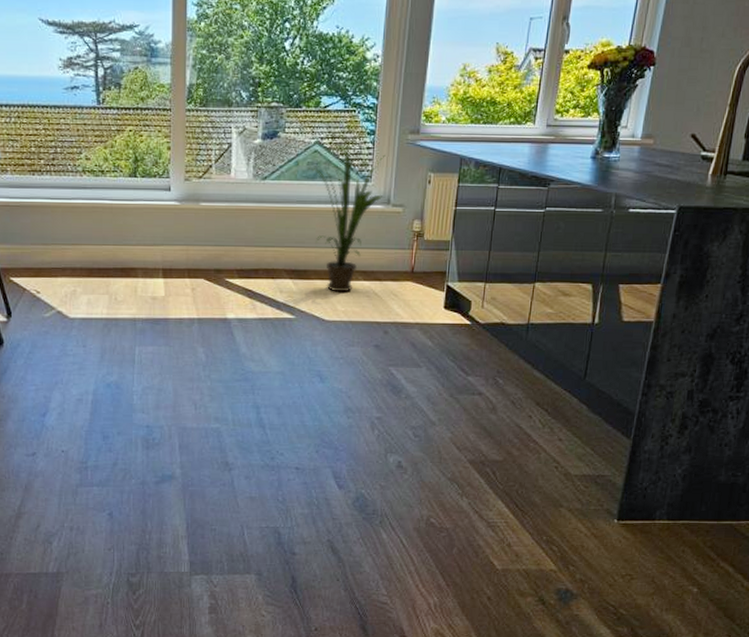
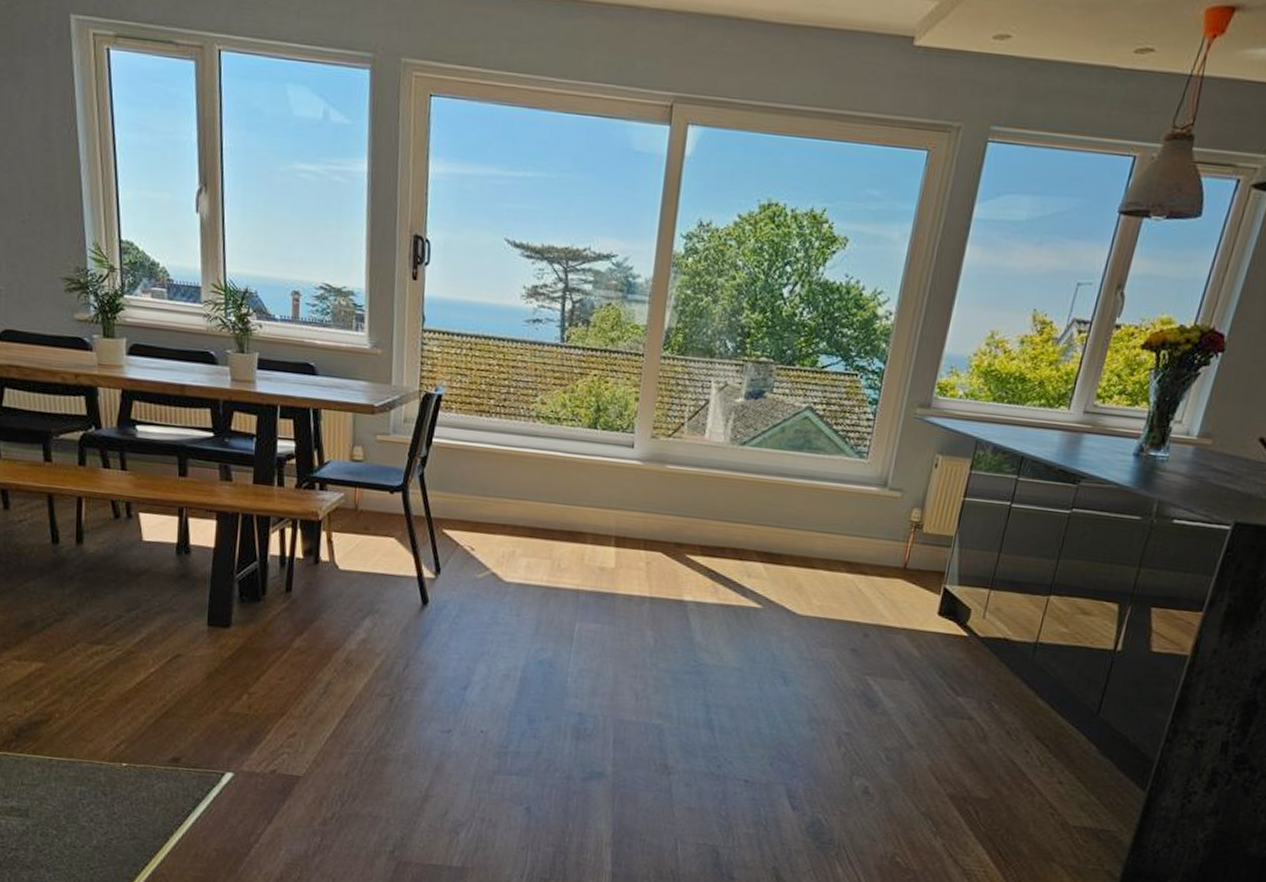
house plant: present [307,147,386,292] -> none [794,415,888,584]

